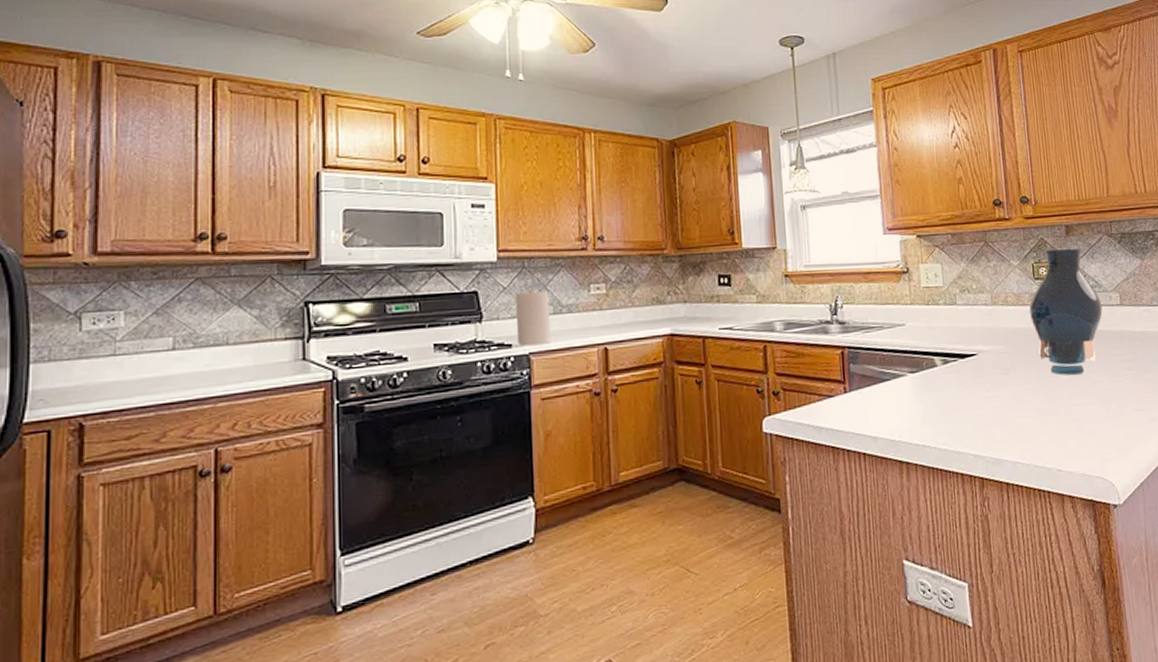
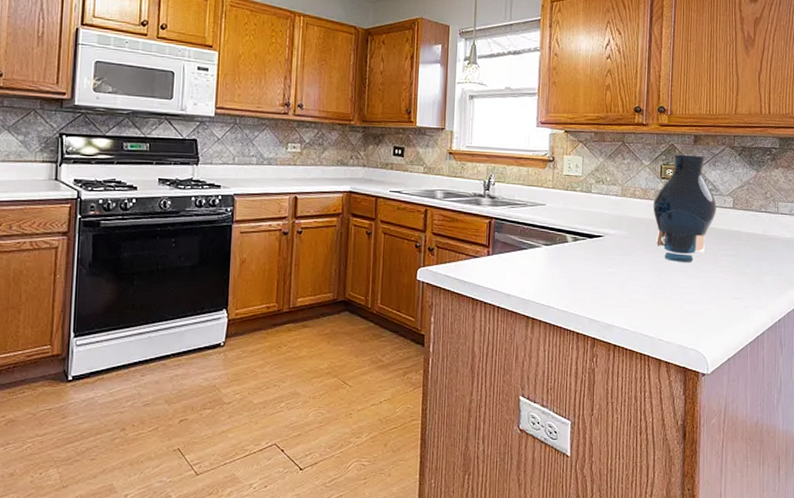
paper towel holder: present [515,289,551,347] -> none [225,142,254,189]

